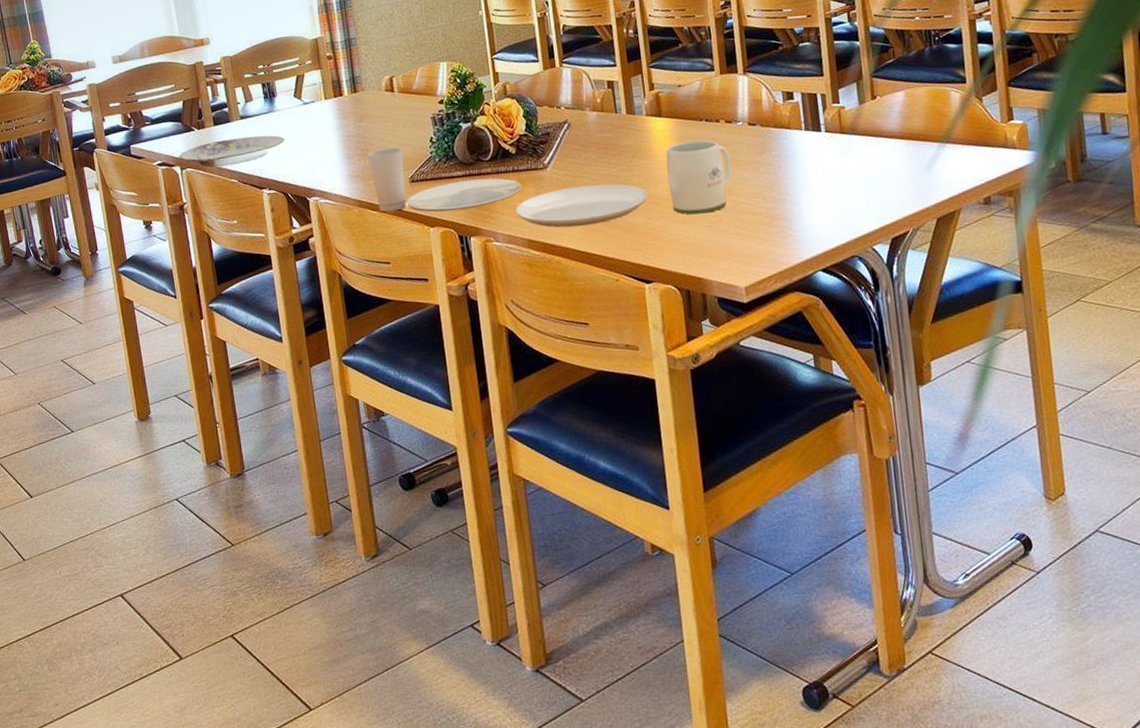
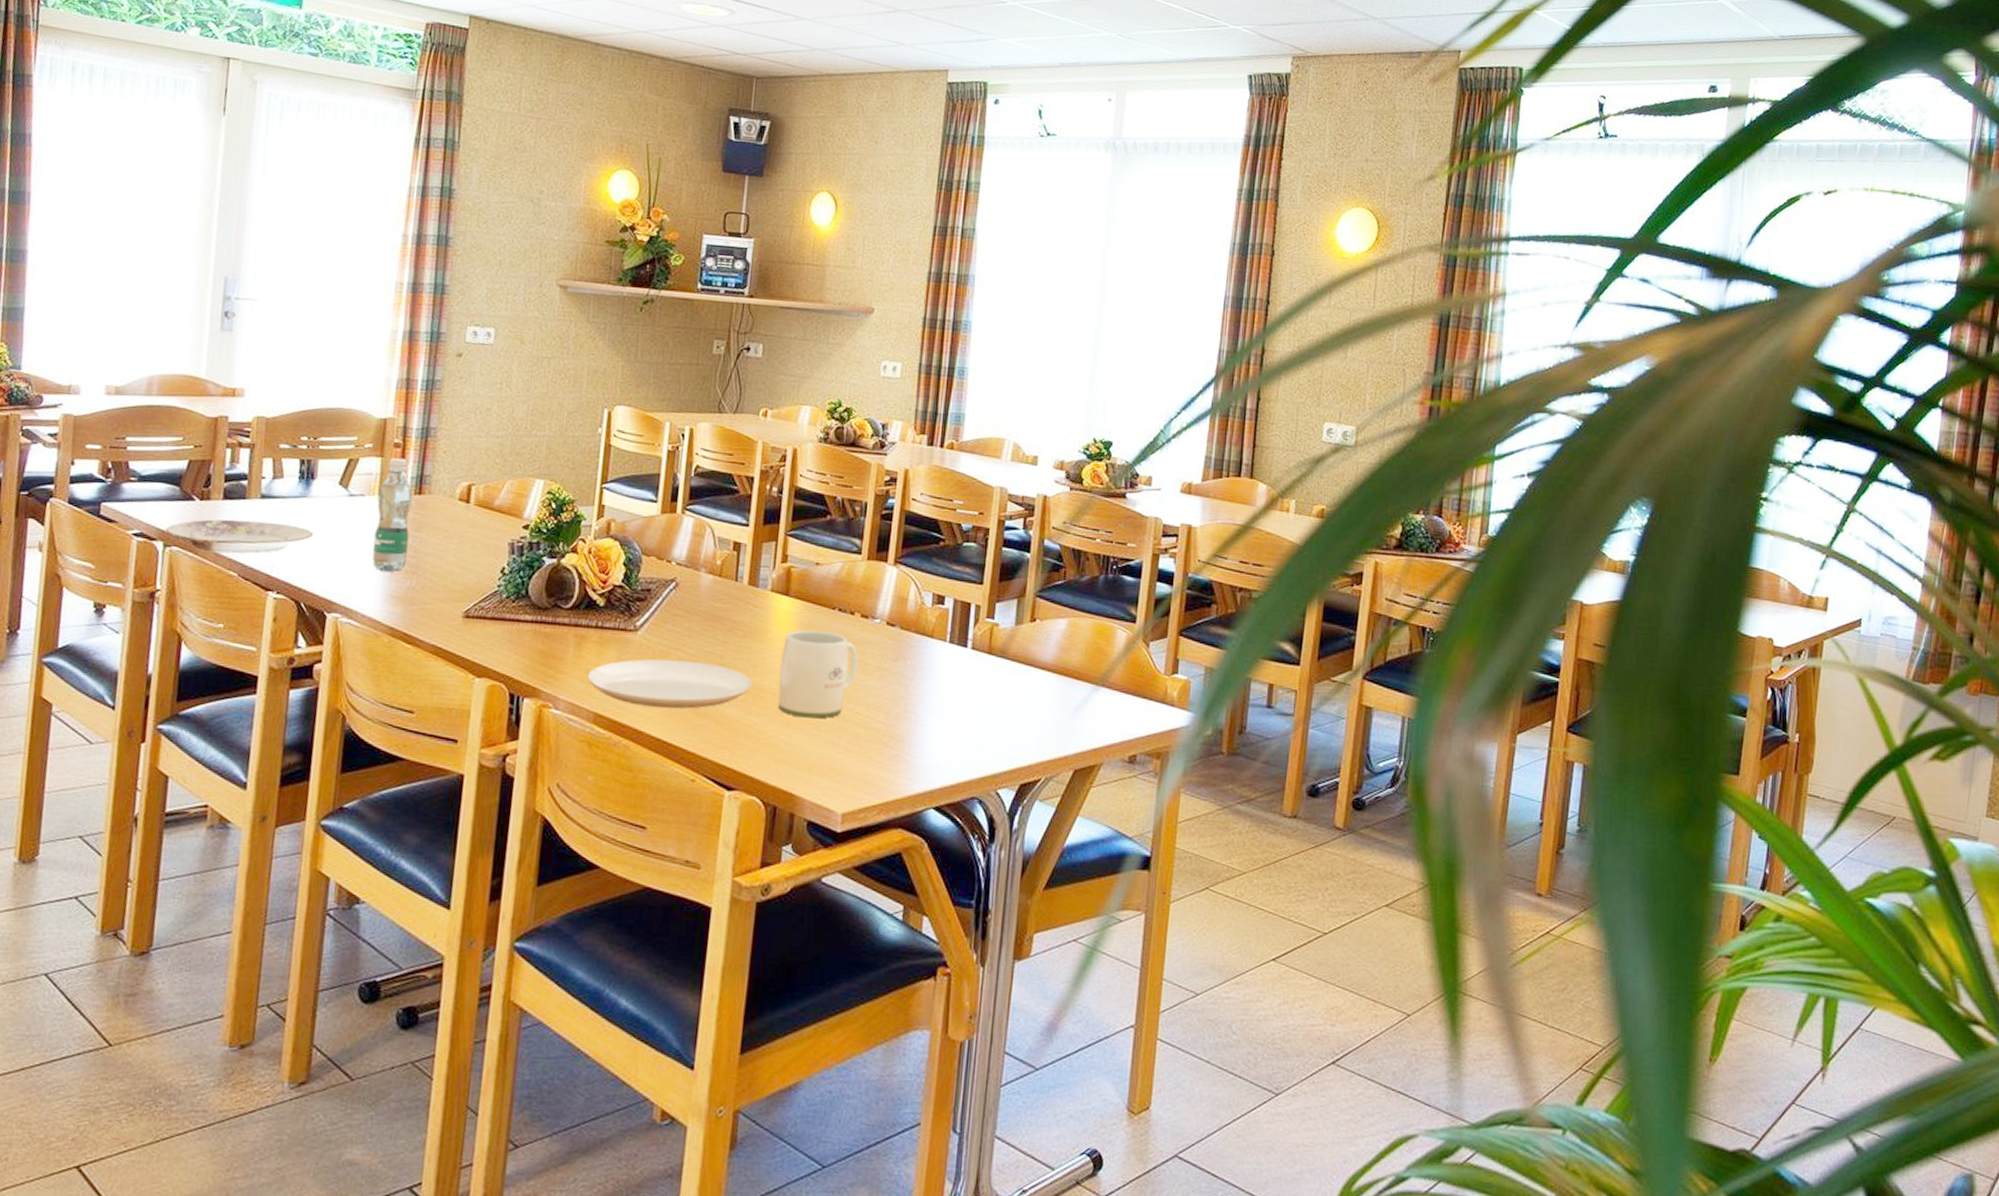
bottle: none [324,66,358,158] -> present [372,457,413,572]
cup: present [368,147,406,213] -> none [416,569,463,650]
plate: present [407,178,522,212] -> none [453,626,603,664]

